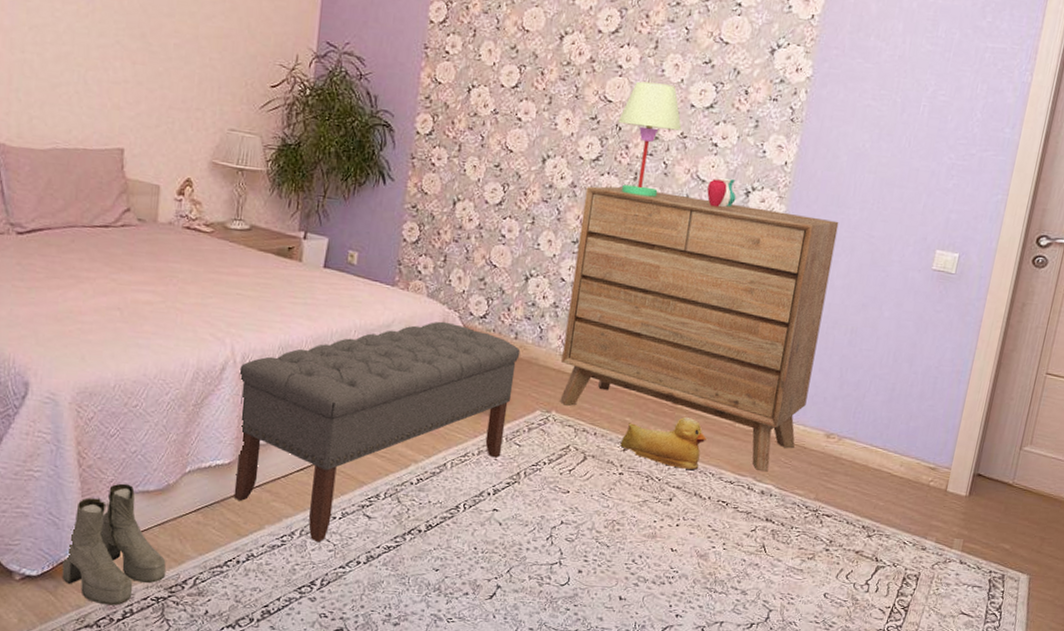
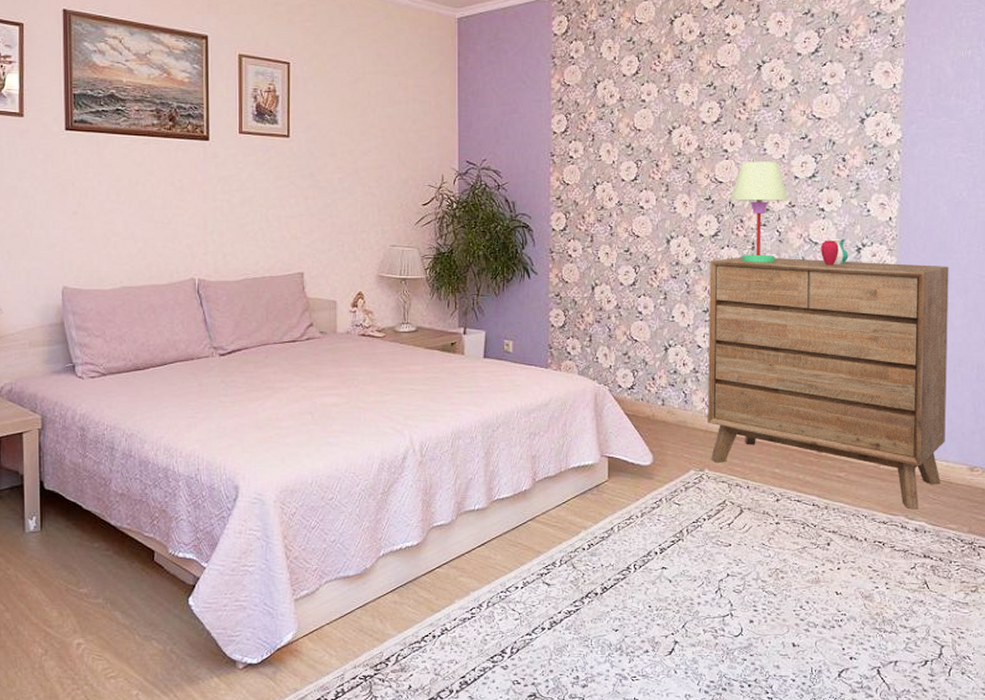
boots: present [62,483,166,606] -> none [279,571,370,687]
bench: present [233,321,521,543] -> none [419,396,669,612]
rubber duck: present [620,417,707,470] -> none [773,464,854,513]

